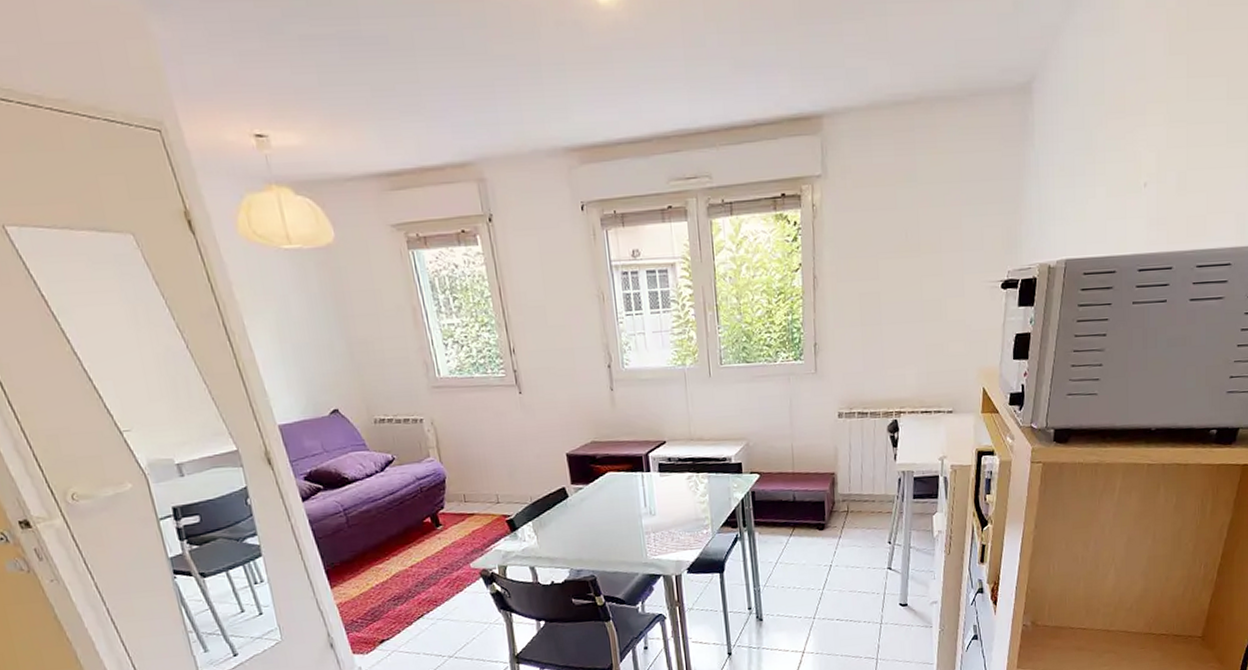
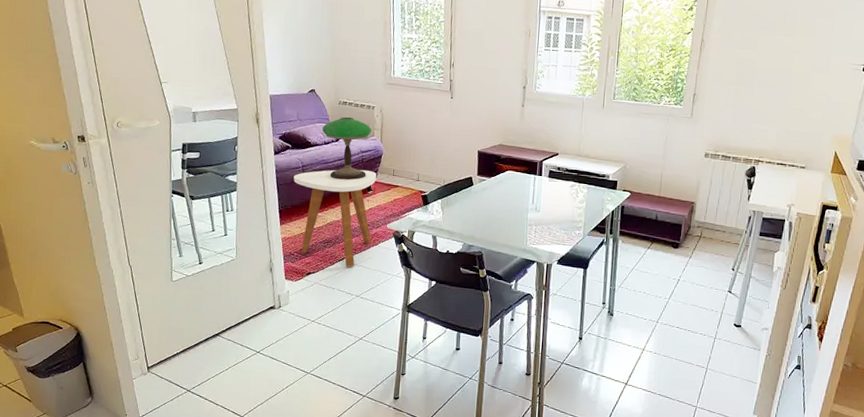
side table: none [334,501,455,625] -> present [293,170,377,268]
table lamp: none [359,437,430,520] -> present [322,117,371,180]

